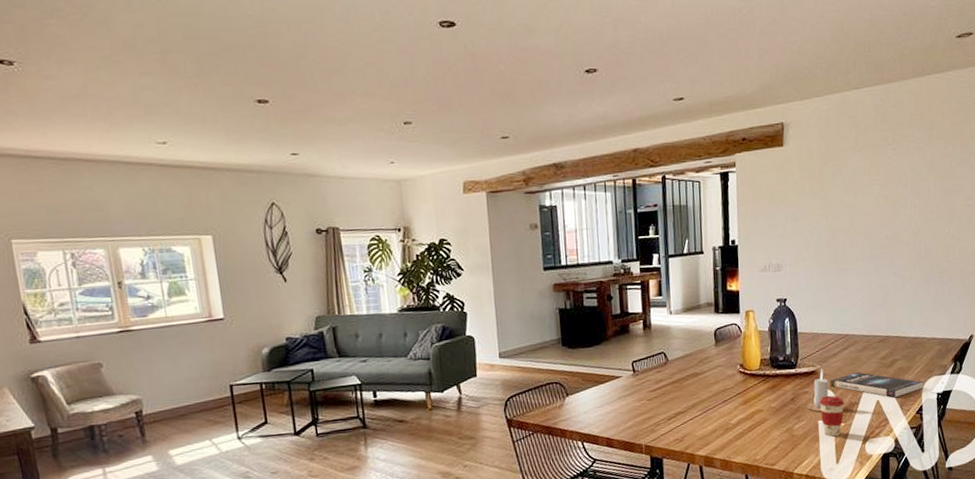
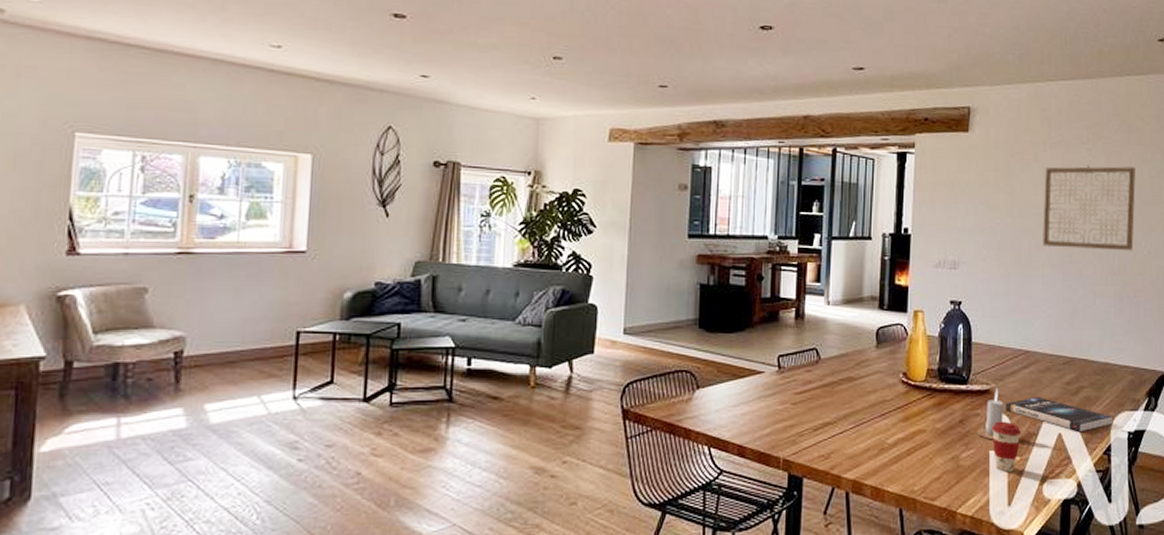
wall art: none [855,161,939,243] -> present [1043,165,1136,251]

